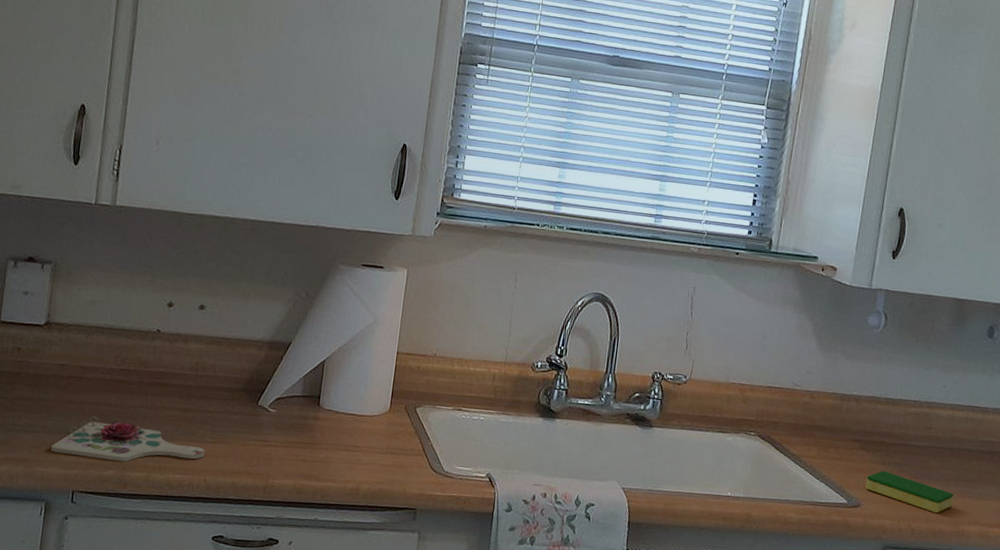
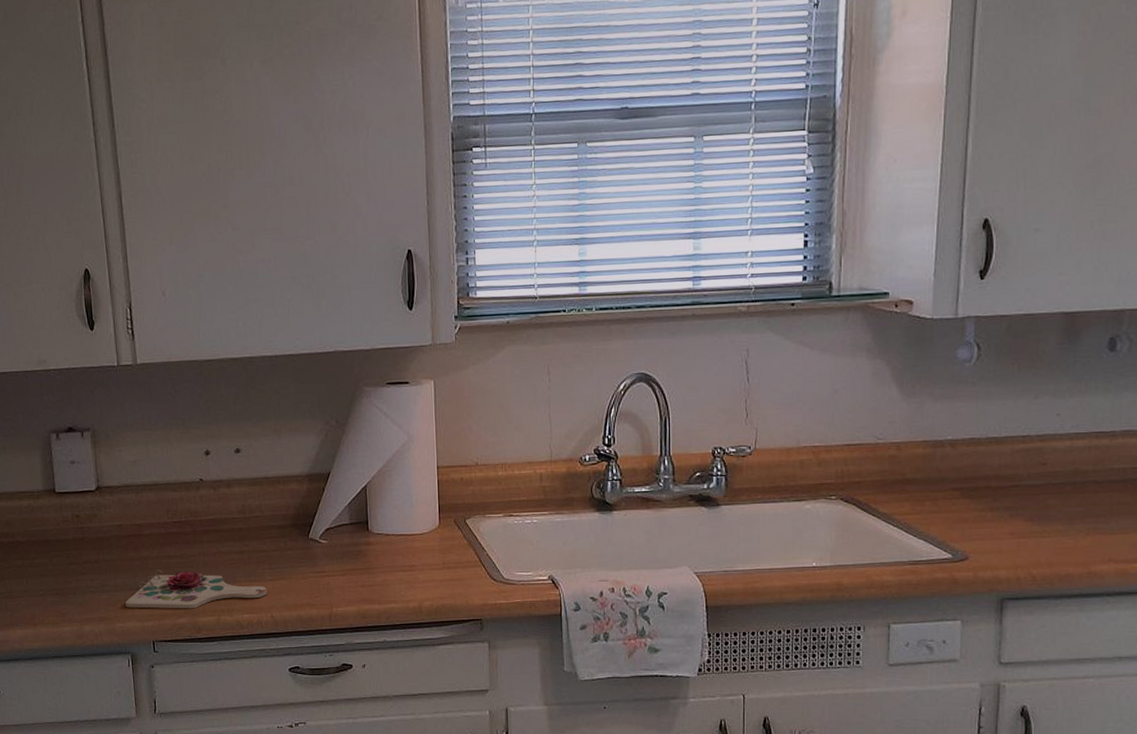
dish sponge: present [865,470,954,514] -> none [972,517,1081,556]

